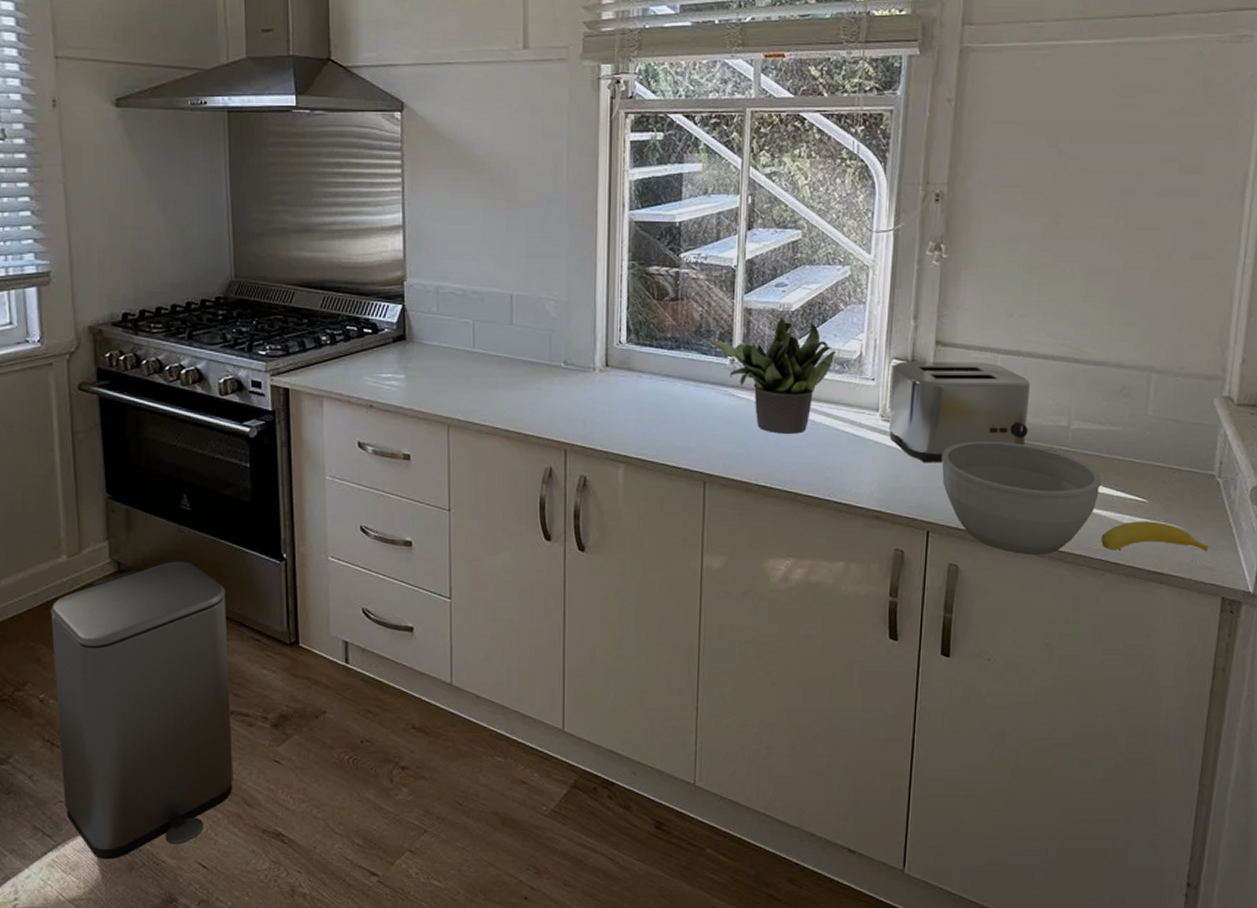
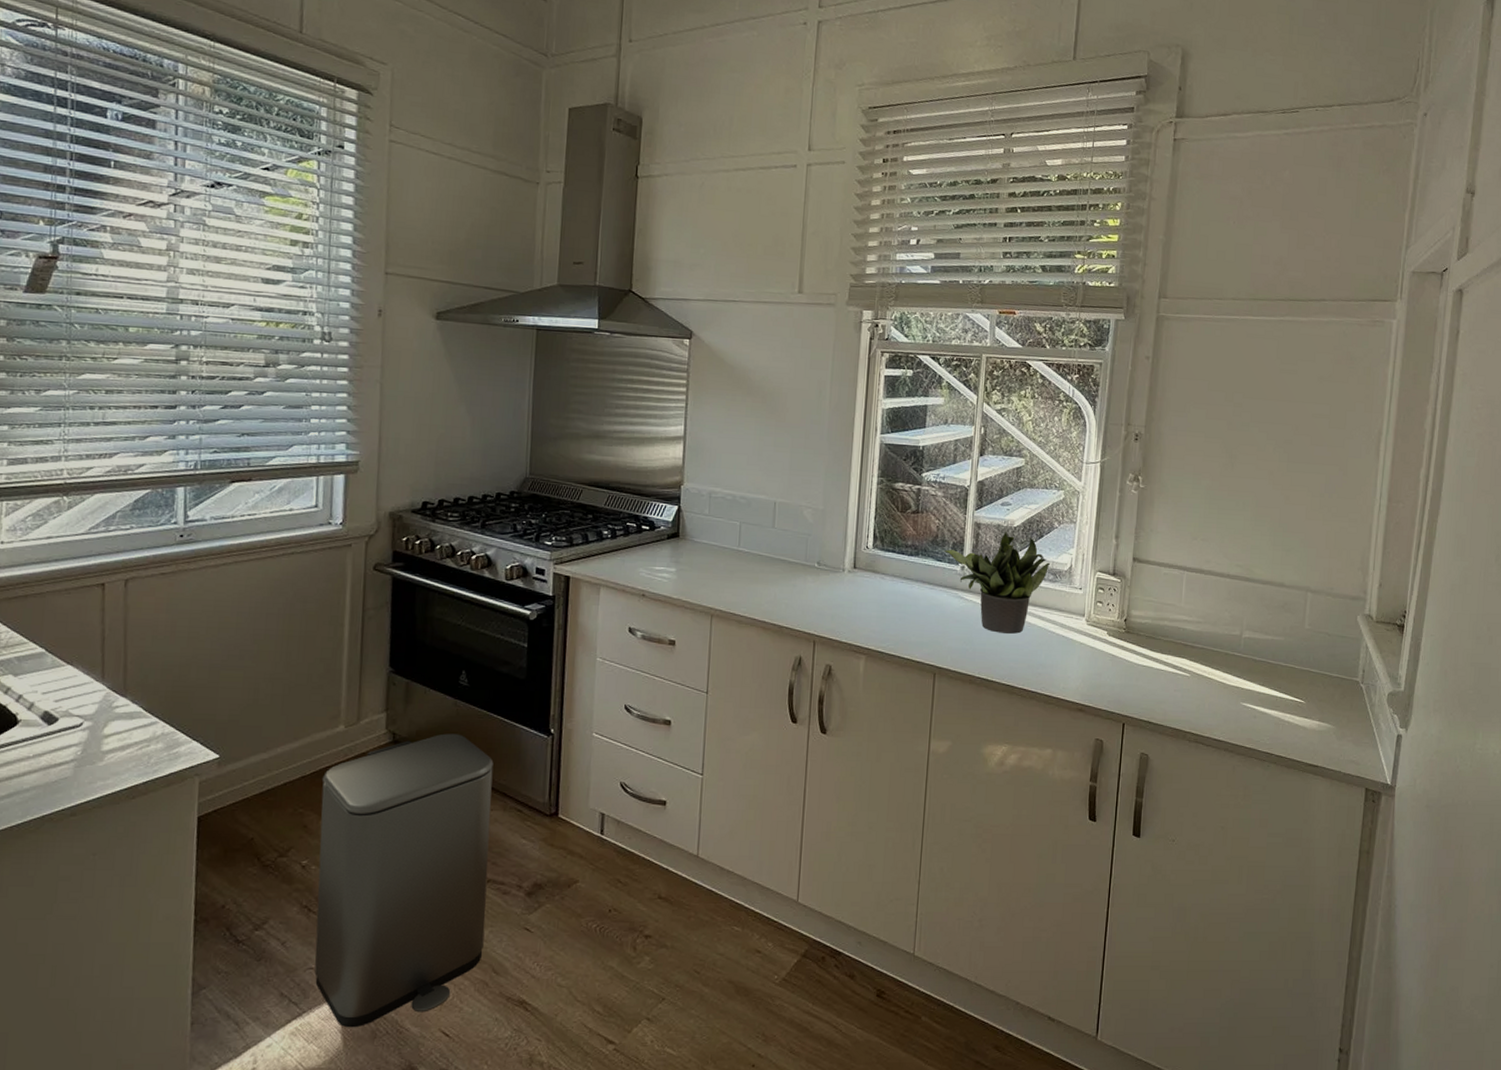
toaster: present [889,361,1031,462] -> none [1093,574,1210,663]
bowl: present [941,440,1101,556] -> none [1136,645,1267,748]
banana: present [1101,521,1209,552] -> none [1267,719,1355,748]

